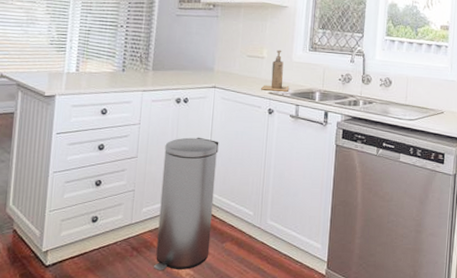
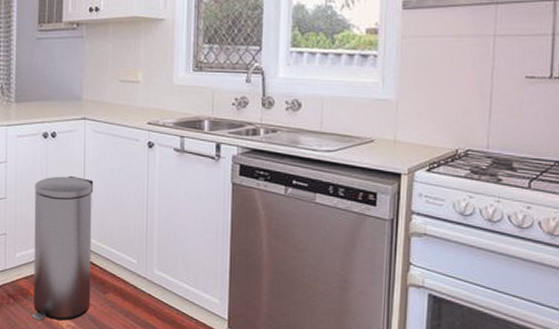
soap dispenser: present [261,49,290,92] -> none [138,71,172,121]

